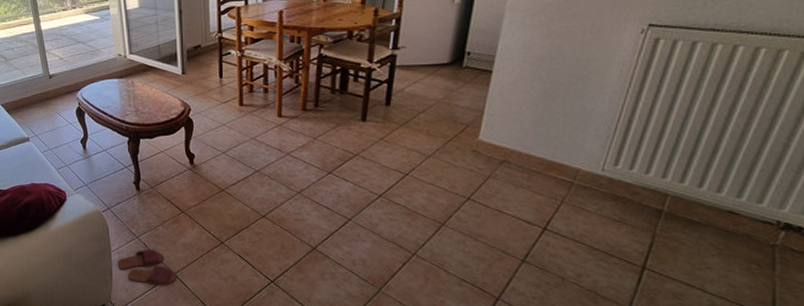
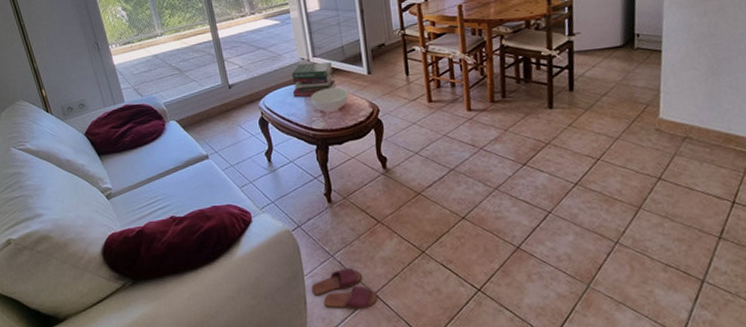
books: none [108,59,151,92] -> present [292,62,336,98]
bowl: none [125,84,163,108] -> present [310,87,349,113]

